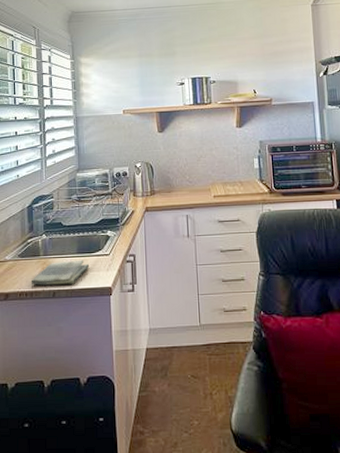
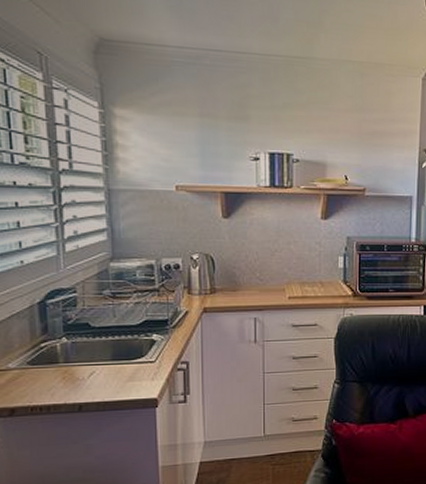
dish towel: present [31,260,90,285] -> none [46,367,129,398]

